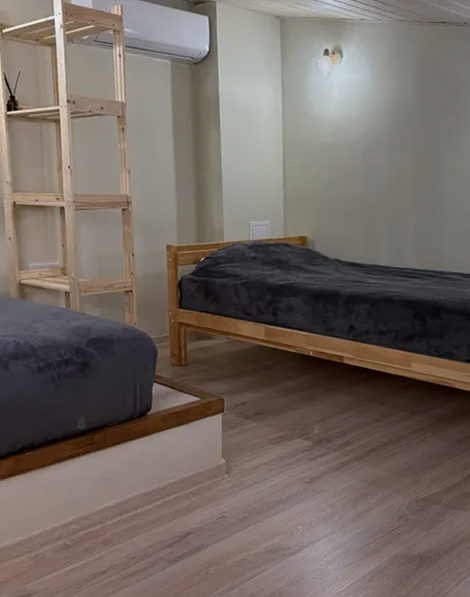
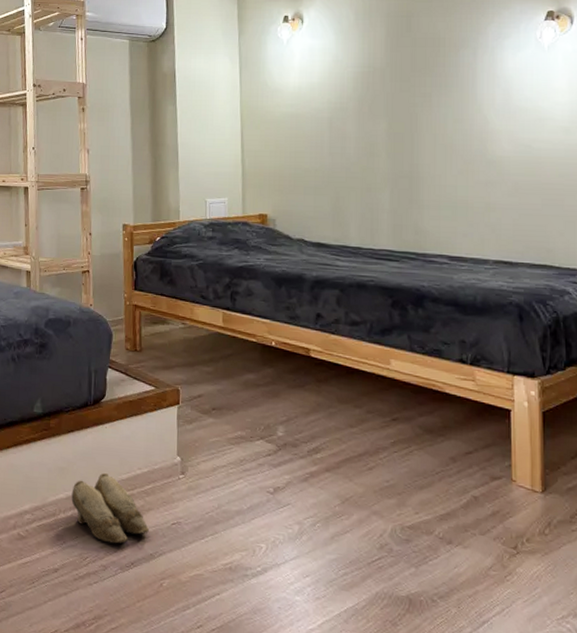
slippers: none [118,480,195,542] -> present [71,473,149,544]

